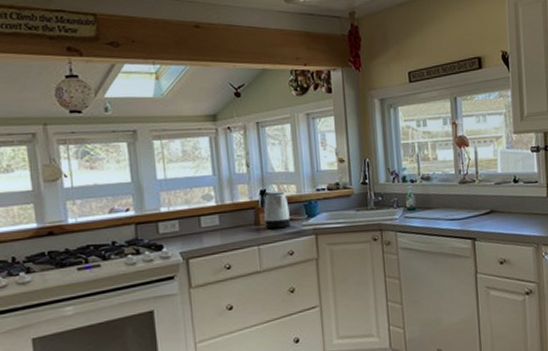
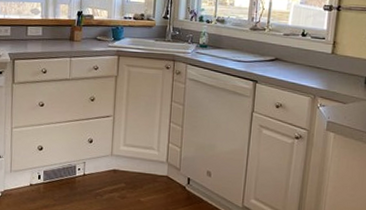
kettle: present [264,191,291,228] -> none [78,14,100,46]

